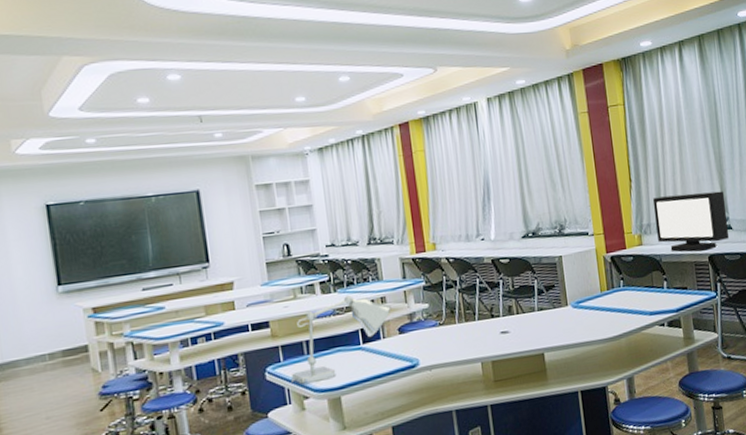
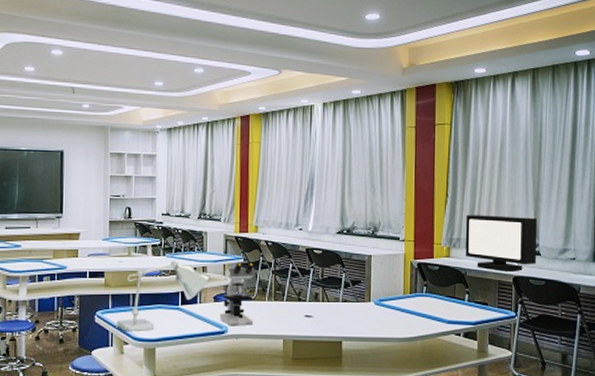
microscope: none [408,283,447,358] -> present [220,262,256,326]

